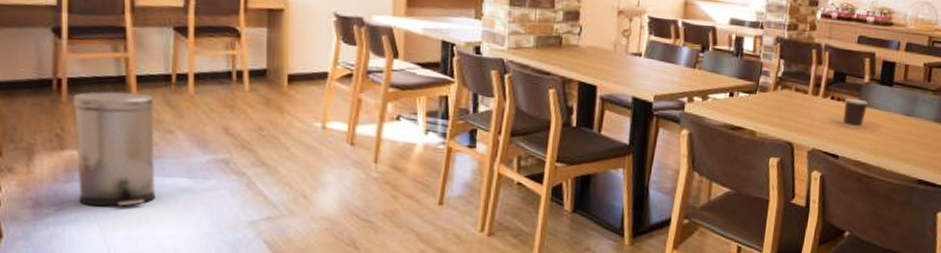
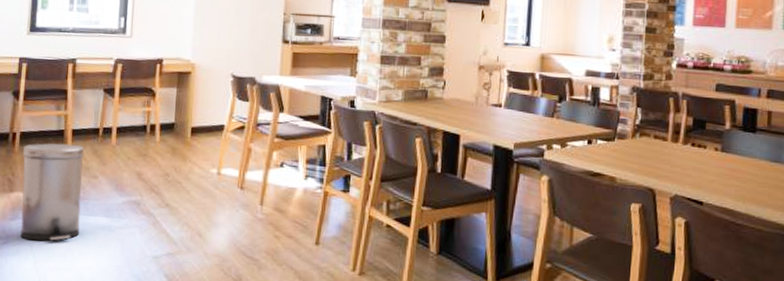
mug: present [842,98,868,129] -> none [704,144,731,175]

